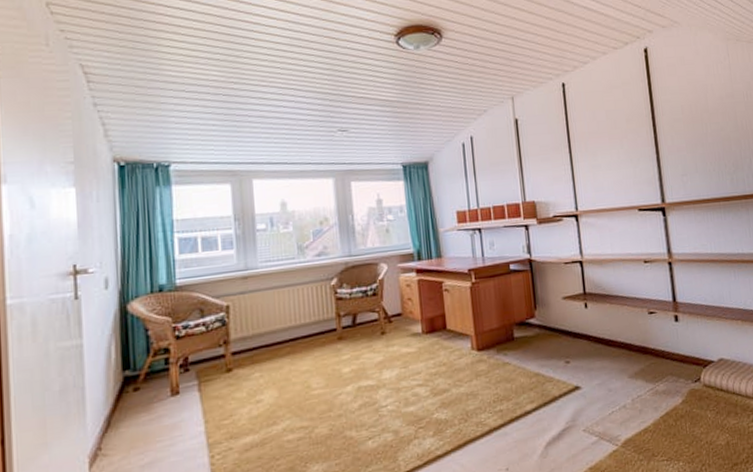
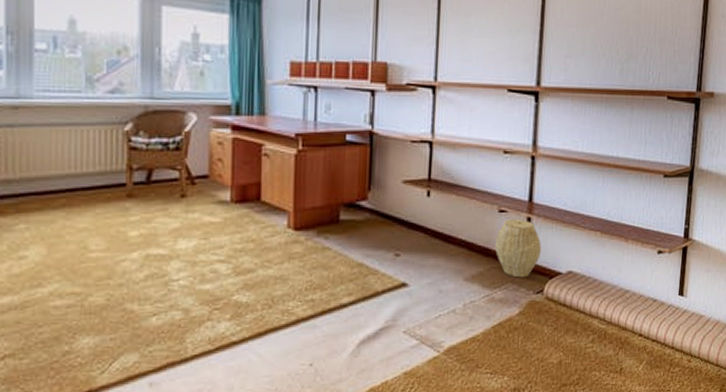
woven basket: none [650,317,692,370] -> present [494,218,541,278]

